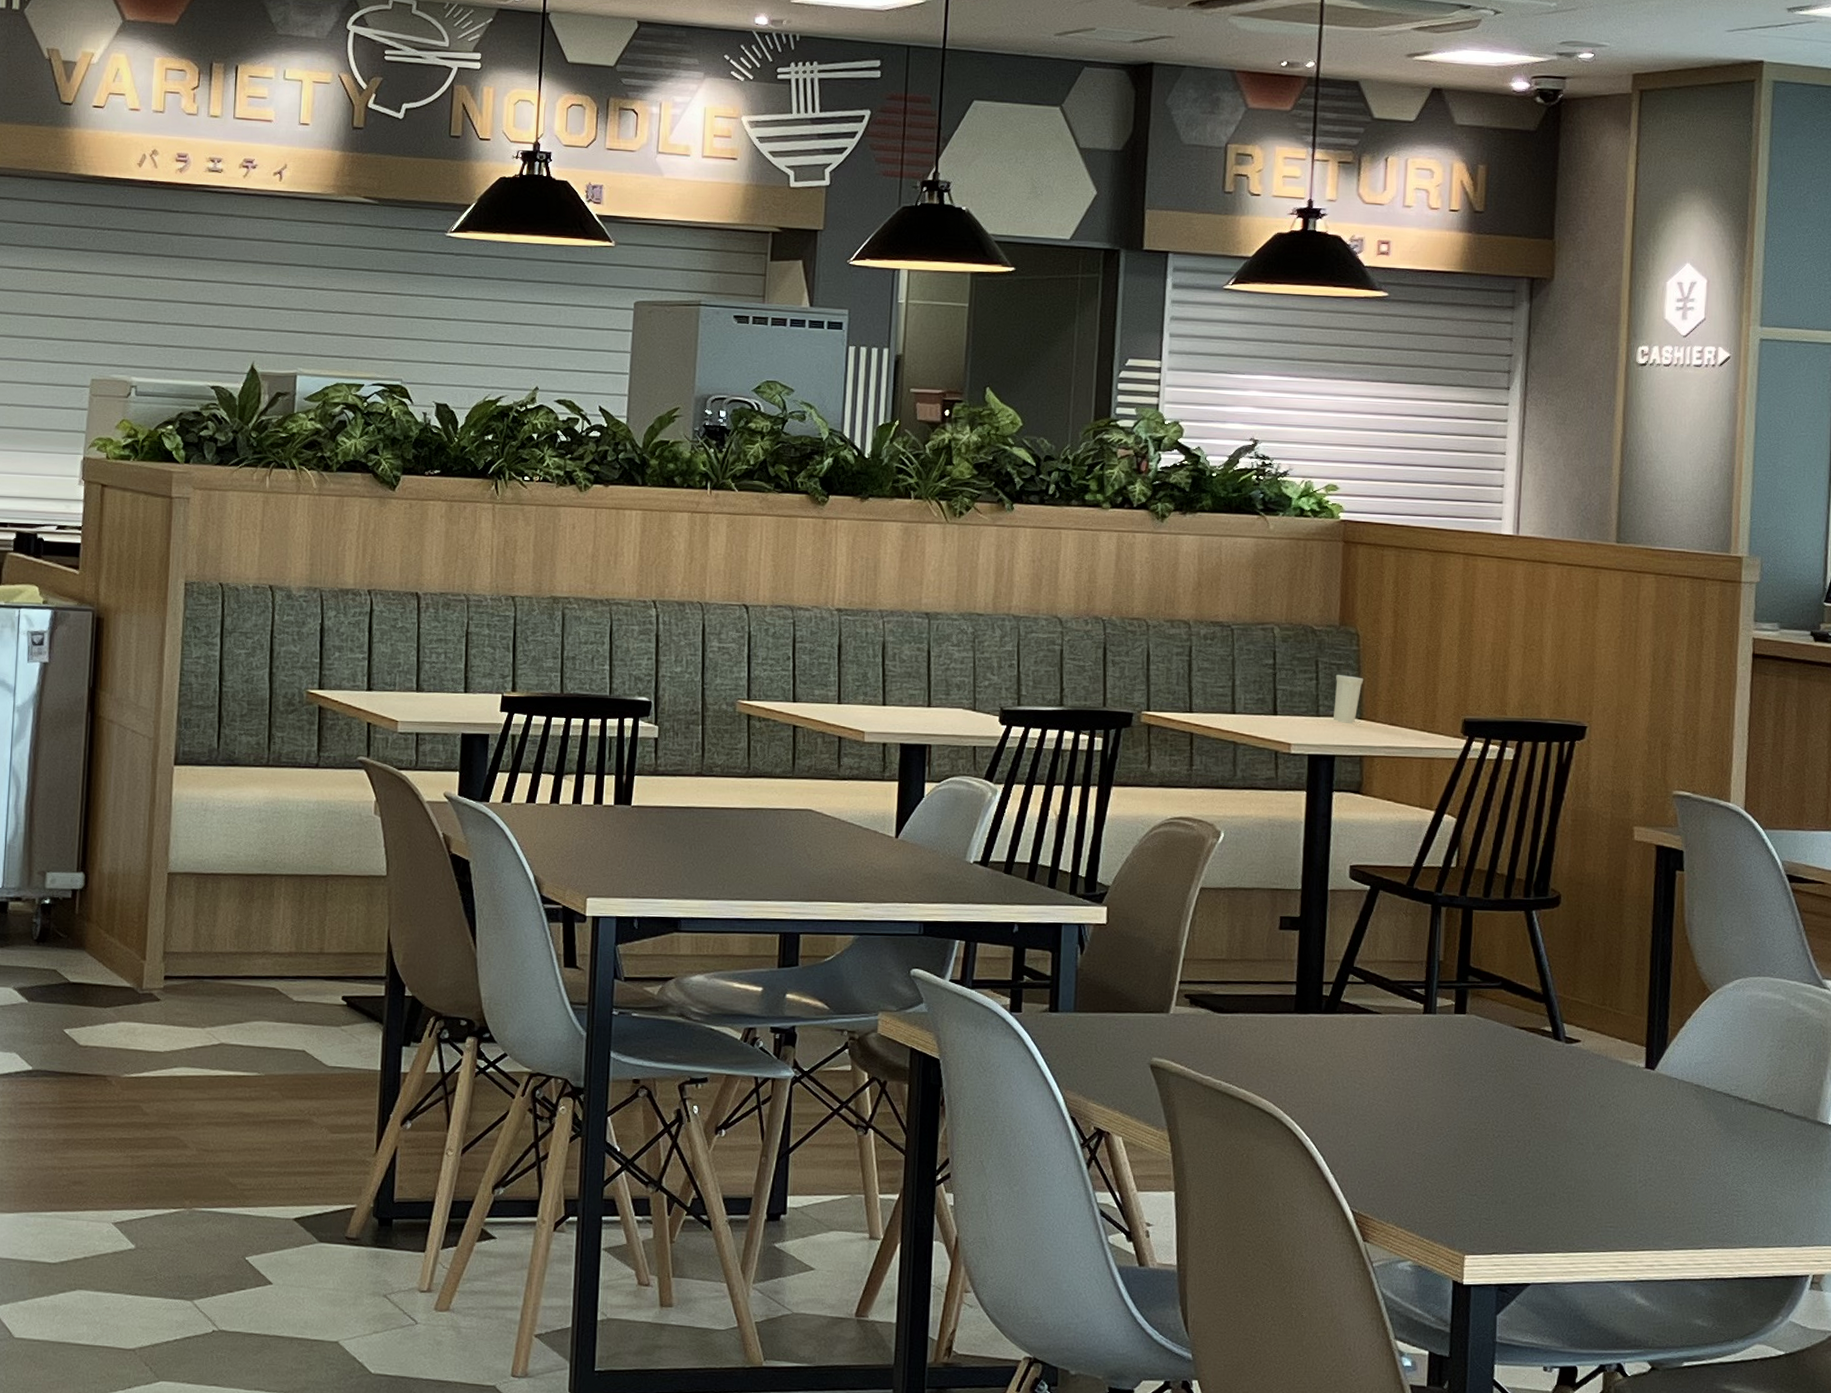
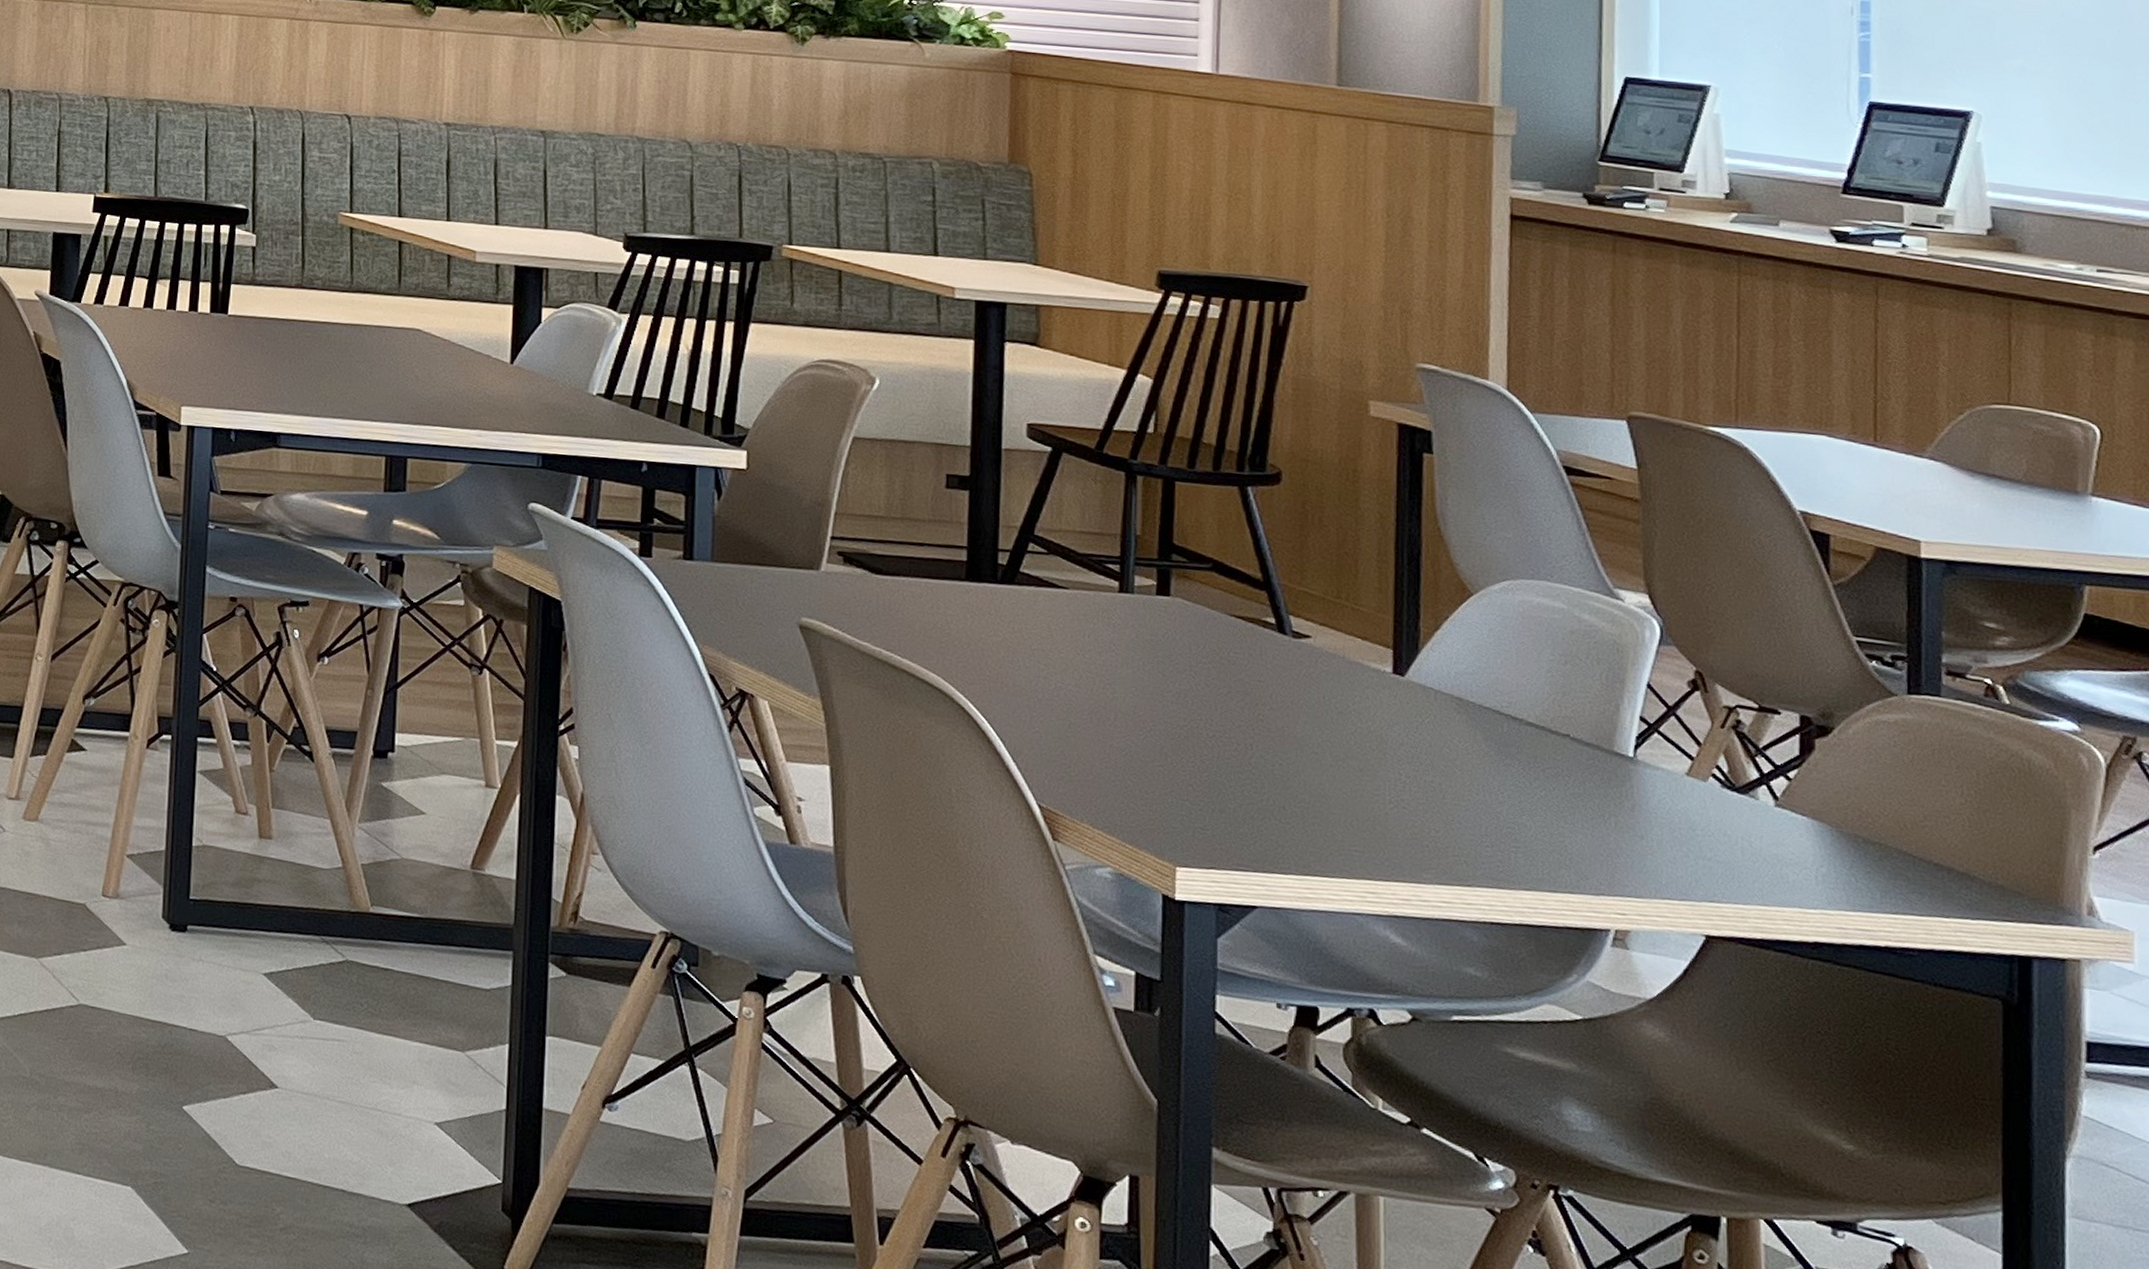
cup: present [1334,675,1364,725] -> none [1004,216,1039,271]

